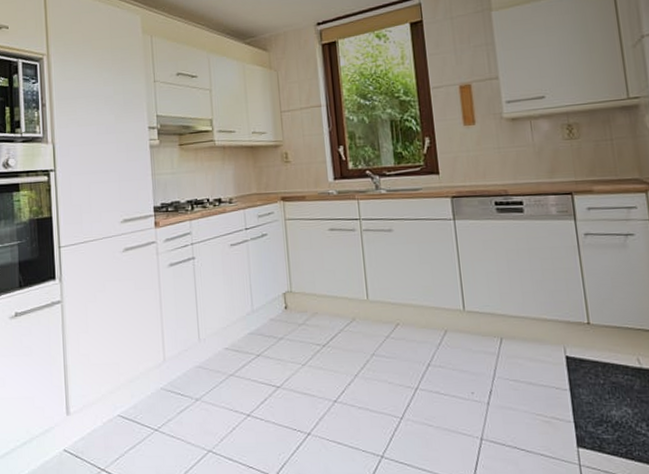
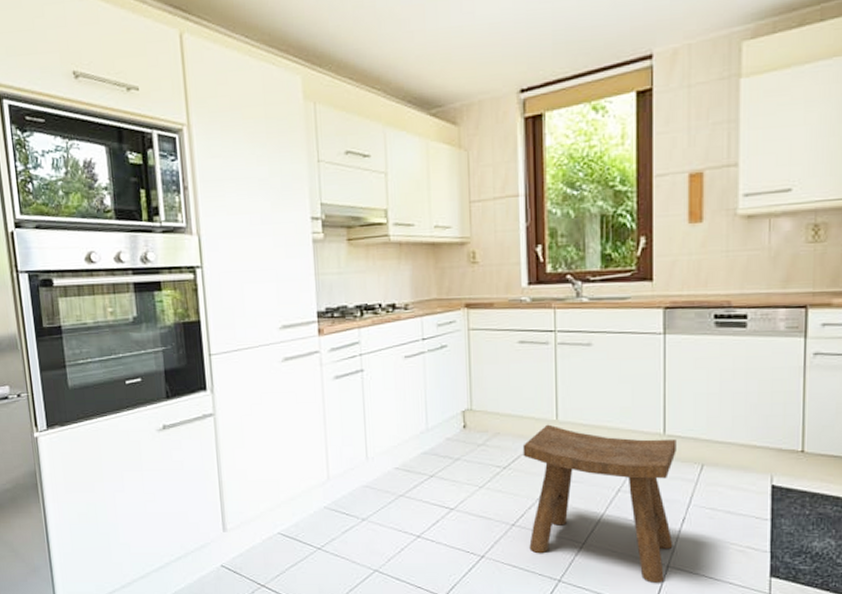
stool: none [339,303,484,456] -> present [522,424,676,583]

